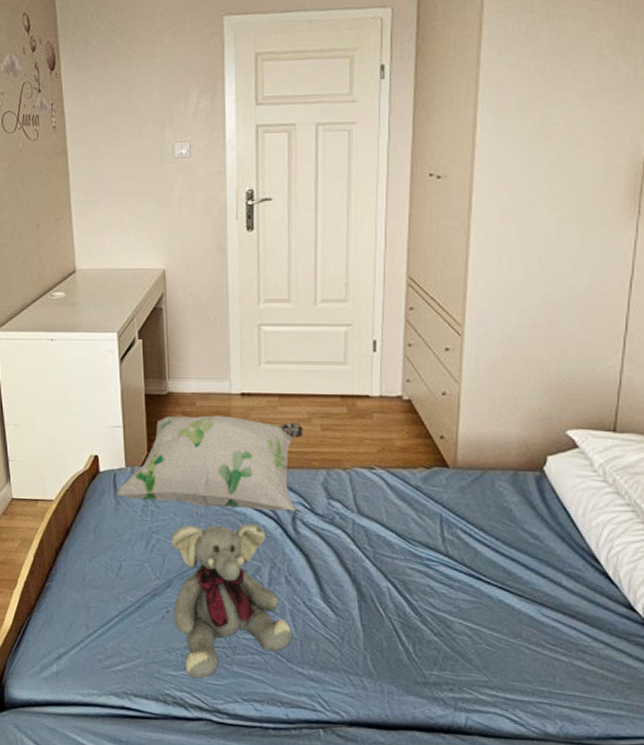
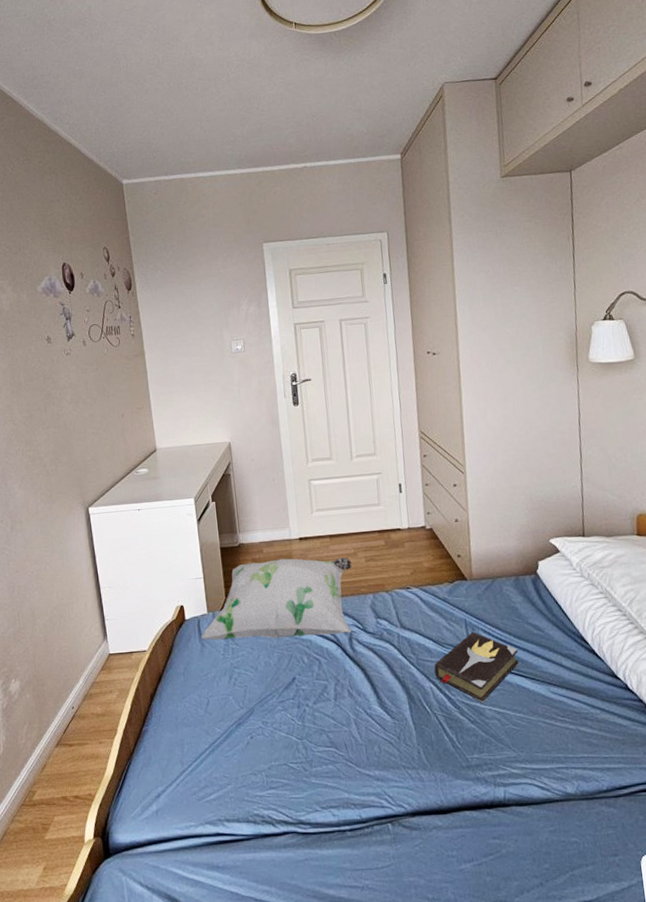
plush elephant: present [171,524,292,679] -> none [250,648,358,796]
hardback book: none [395,530,505,616] -> present [434,632,519,704]

